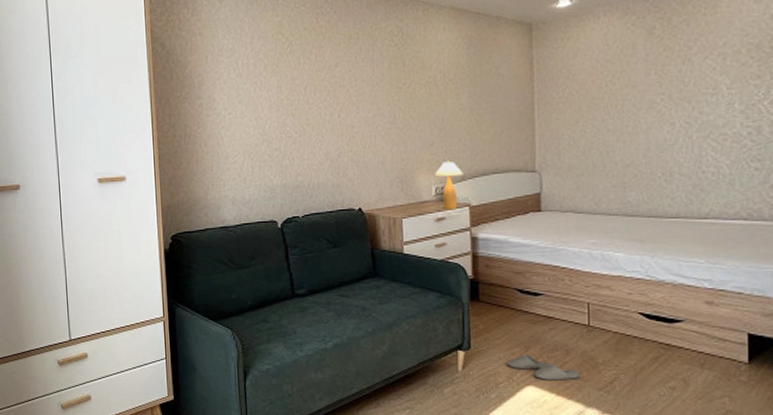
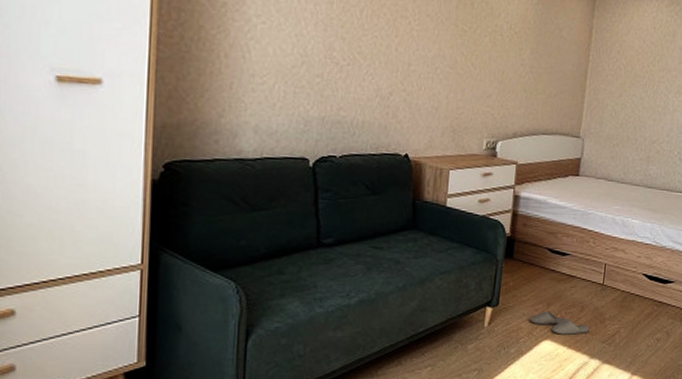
table lamp: present [435,159,463,210] -> none [488,113,515,166]

